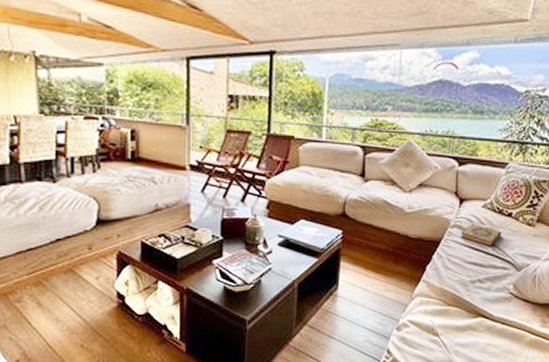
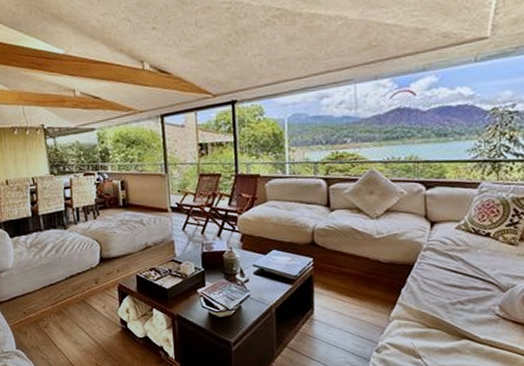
hardback book: present [460,223,502,246] -> none [435,245,481,268]

